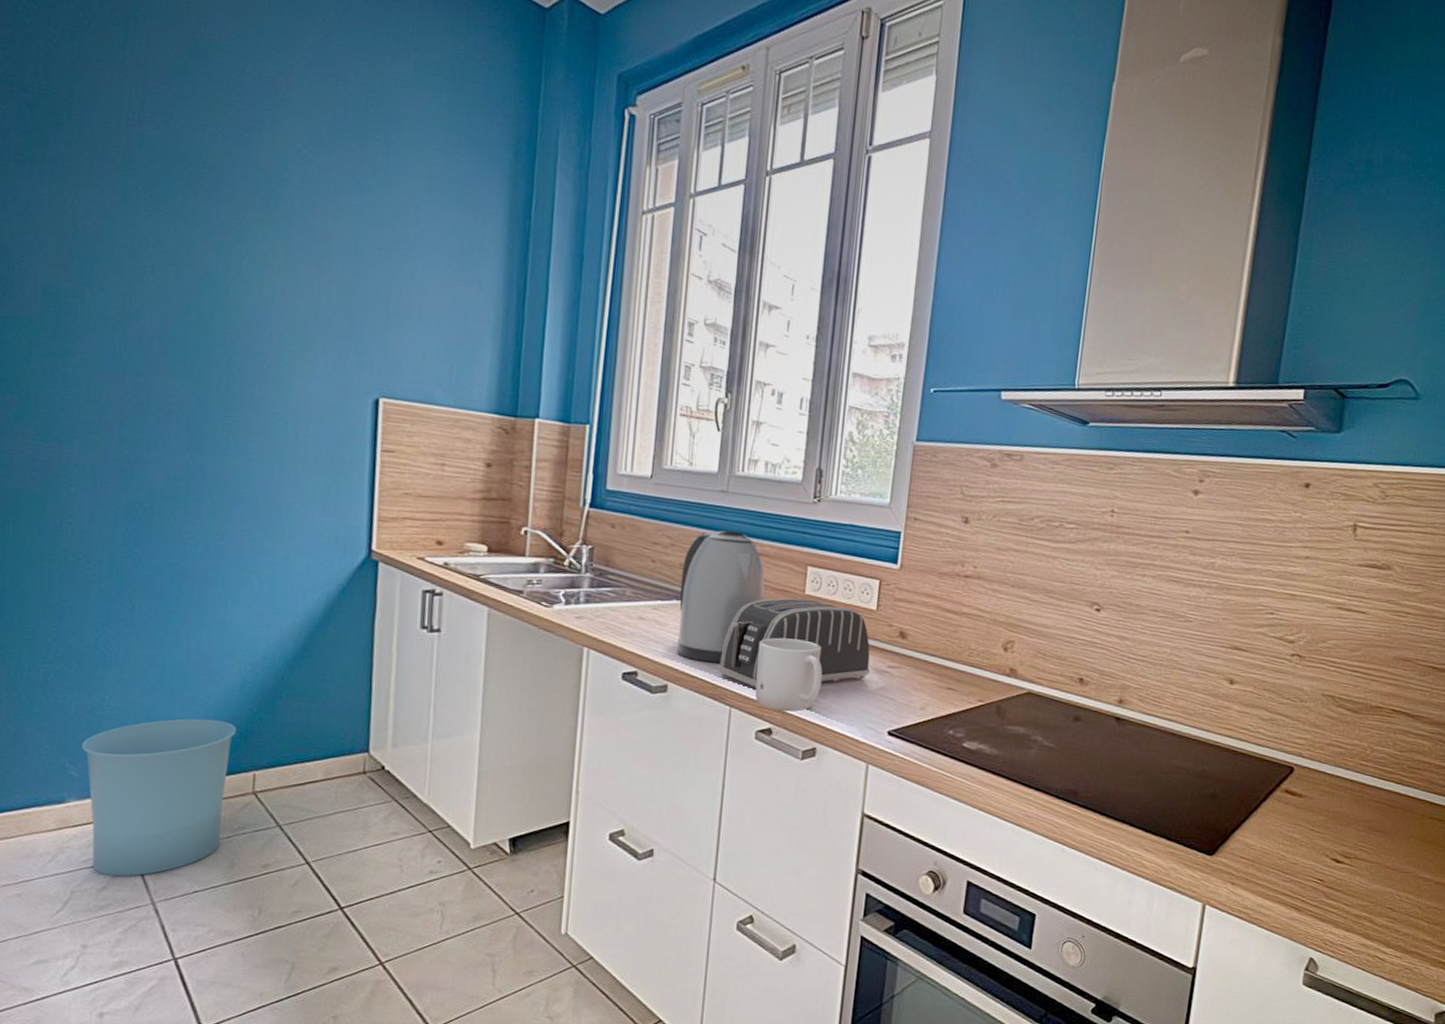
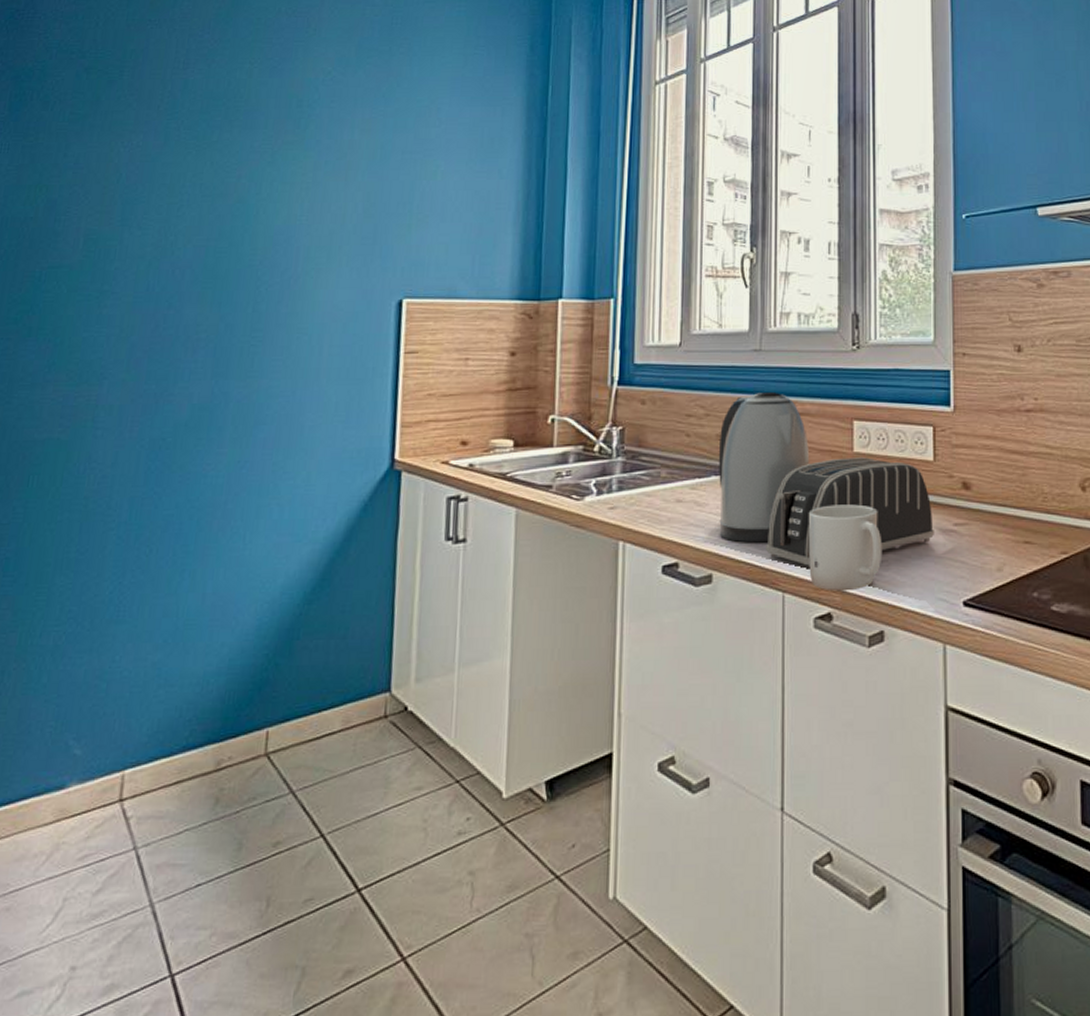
waste bin: present [81,718,236,877] -> none [87,671,250,874]

